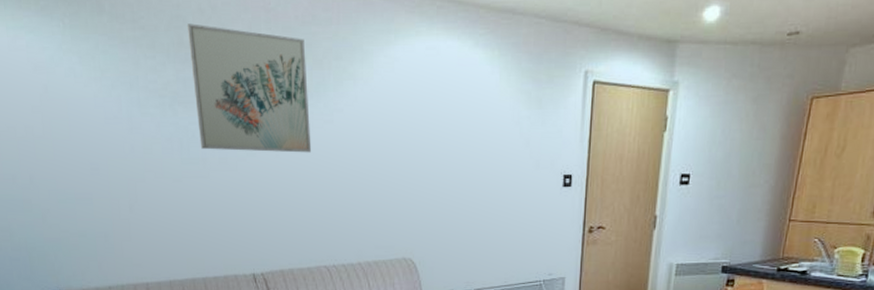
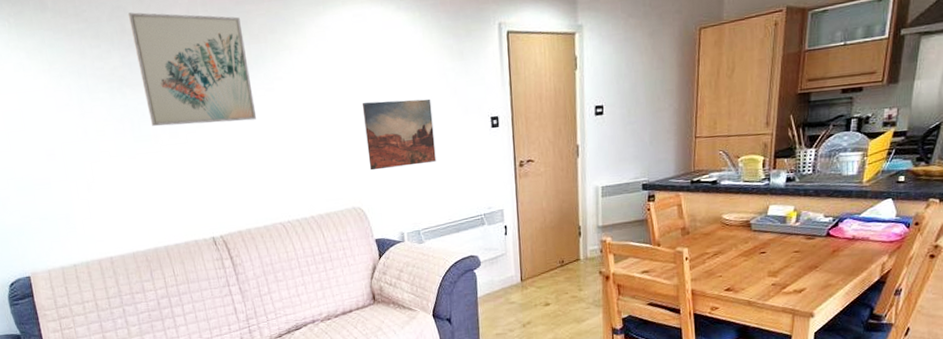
wall art: none [425,145,500,220] -> present [362,98,436,171]

